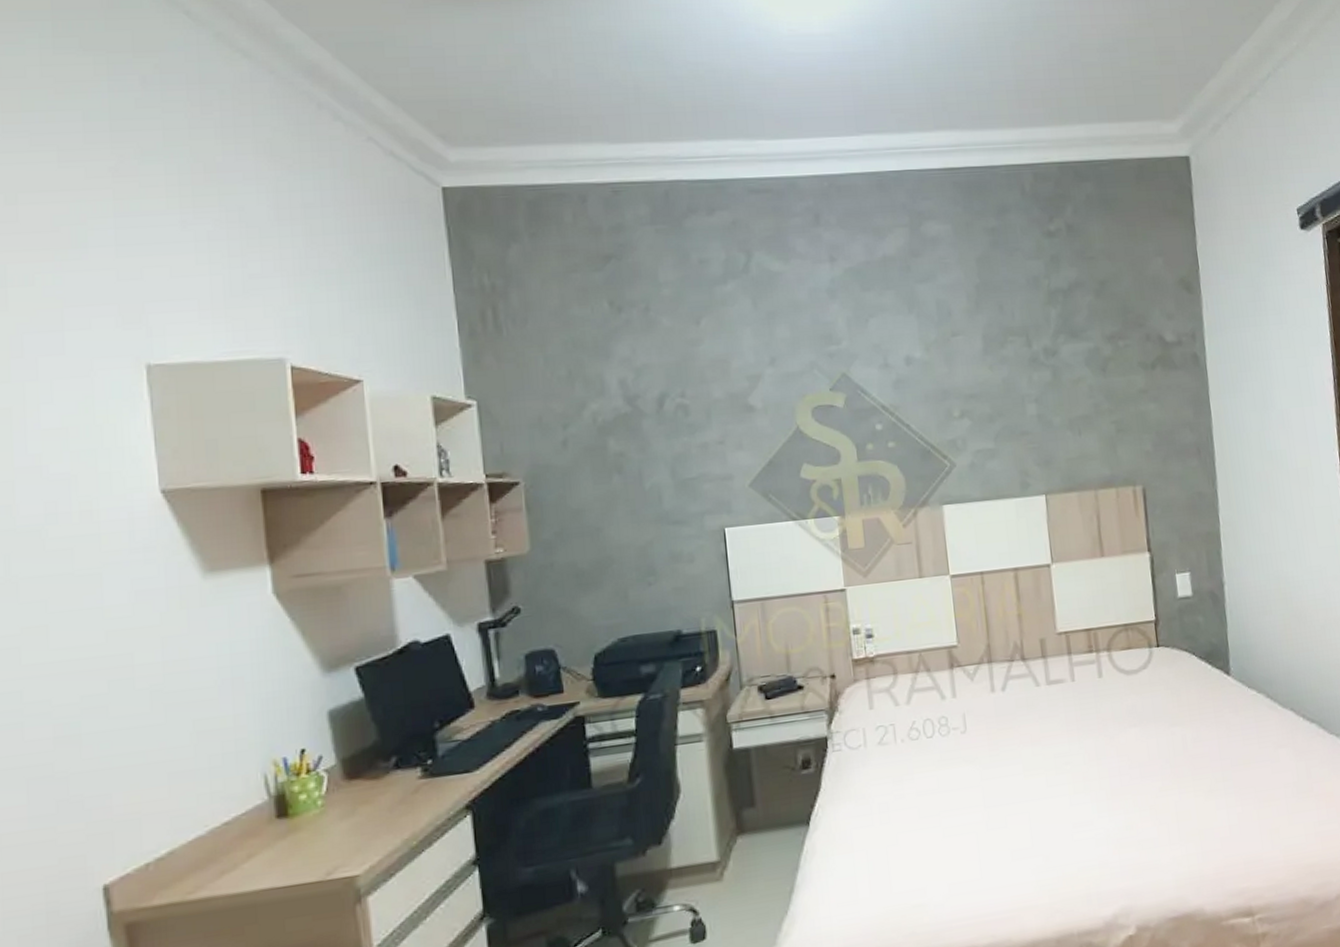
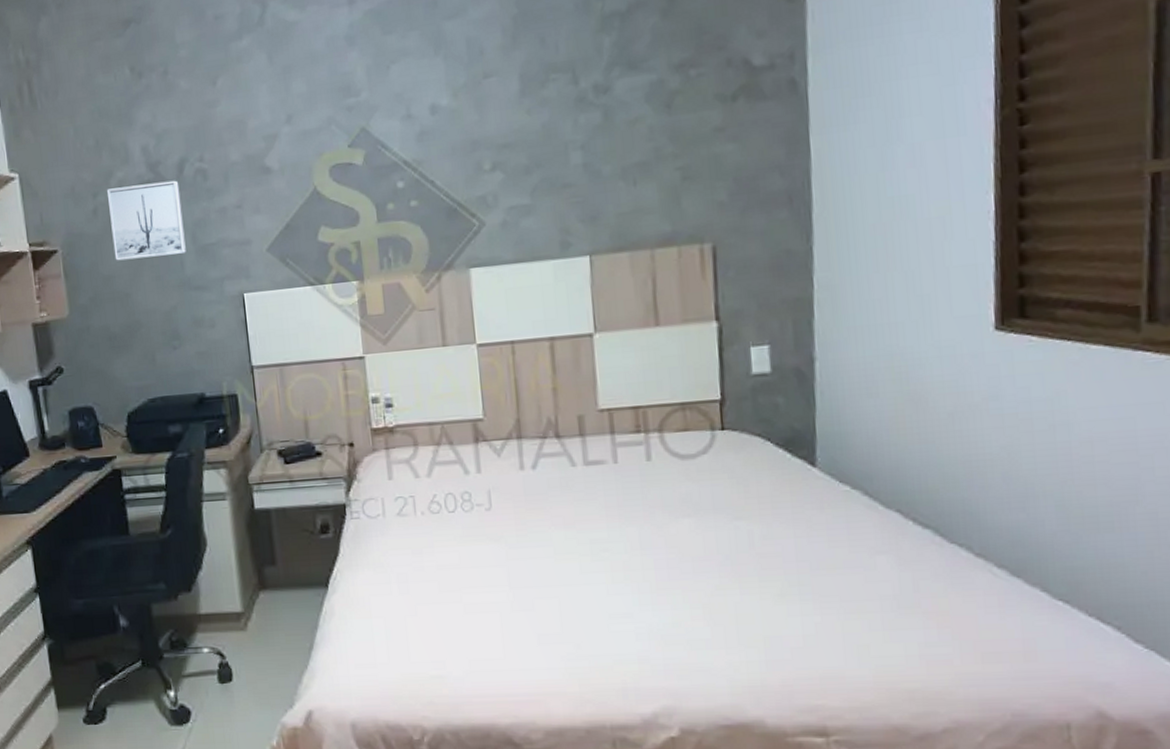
wall art: none [580,414,665,494] -> present [107,180,186,261]

